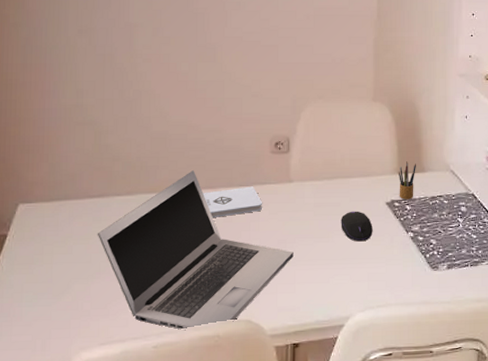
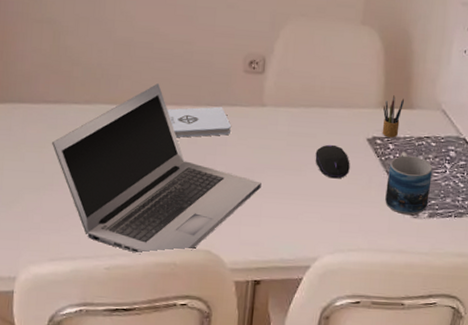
mug: none [407,211,447,268] -> present [385,152,433,215]

